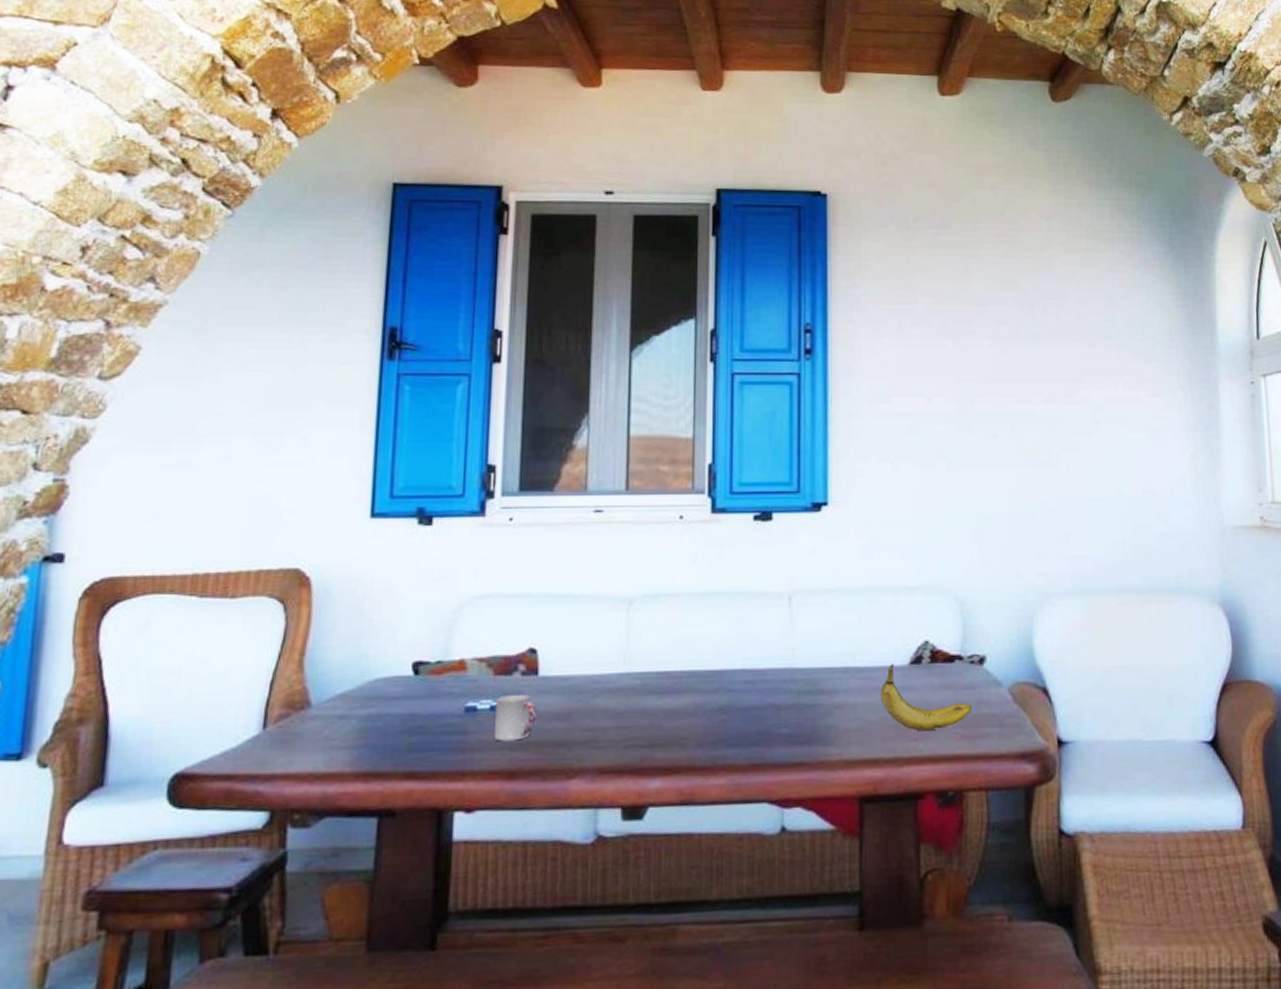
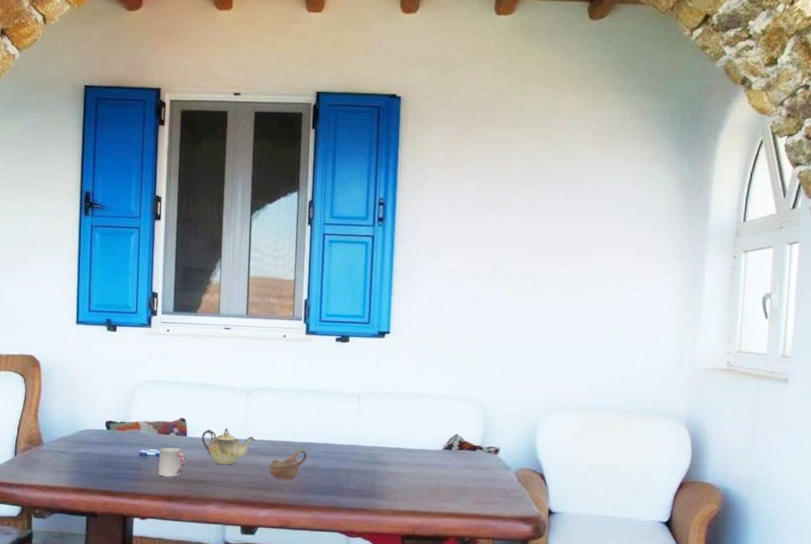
teapot: none [561,657,643,715] -> present [202,428,256,465]
cup: none [664,681,718,730] -> present [269,450,307,480]
fruit: present [880,664,971,731] -> none [421,448,486,496]

